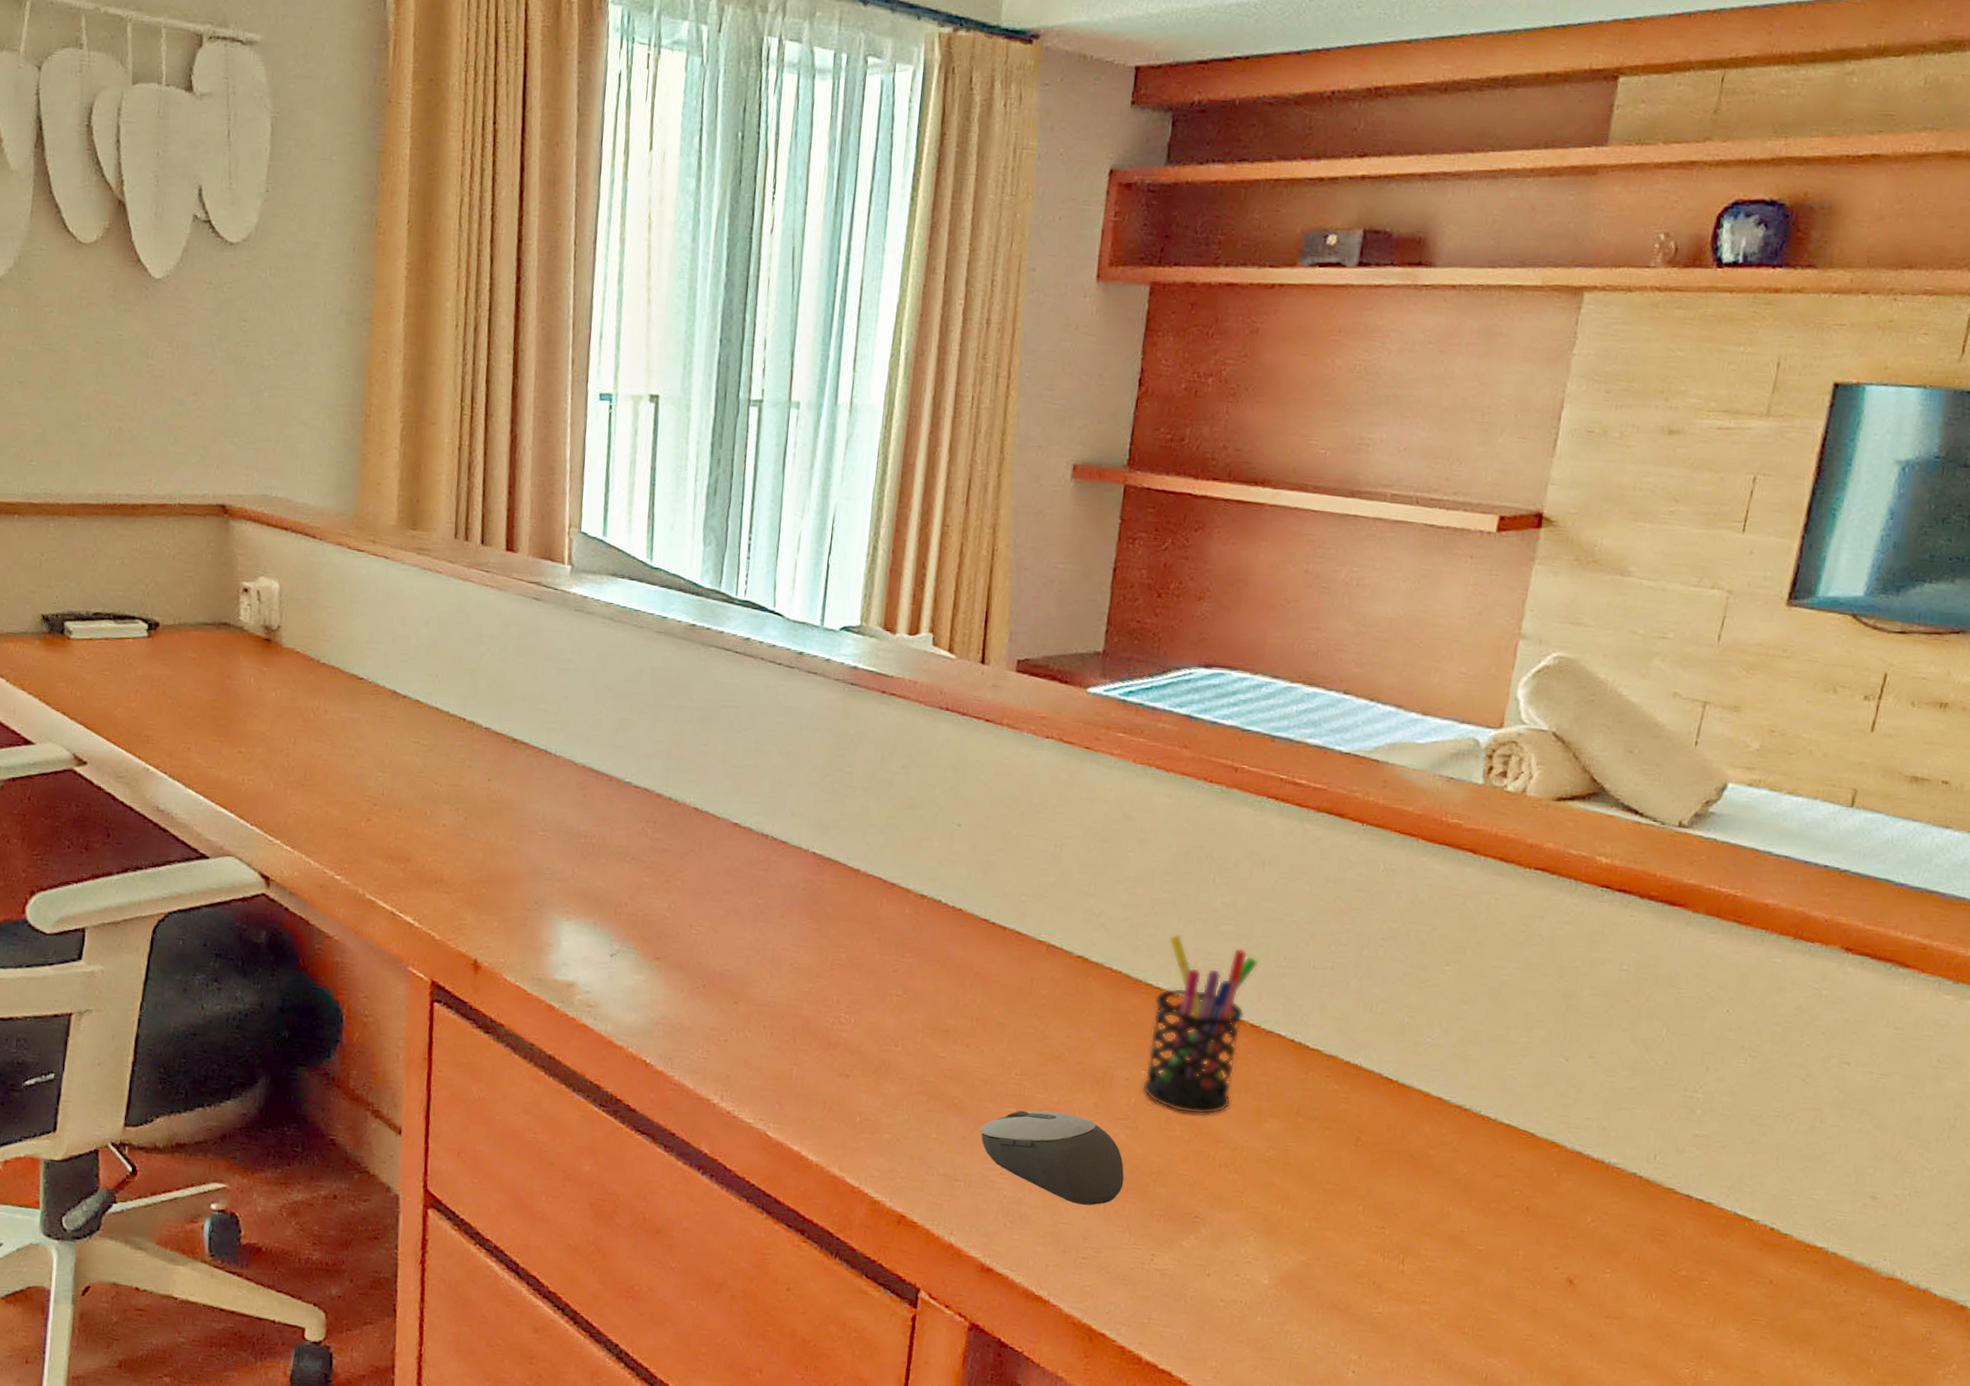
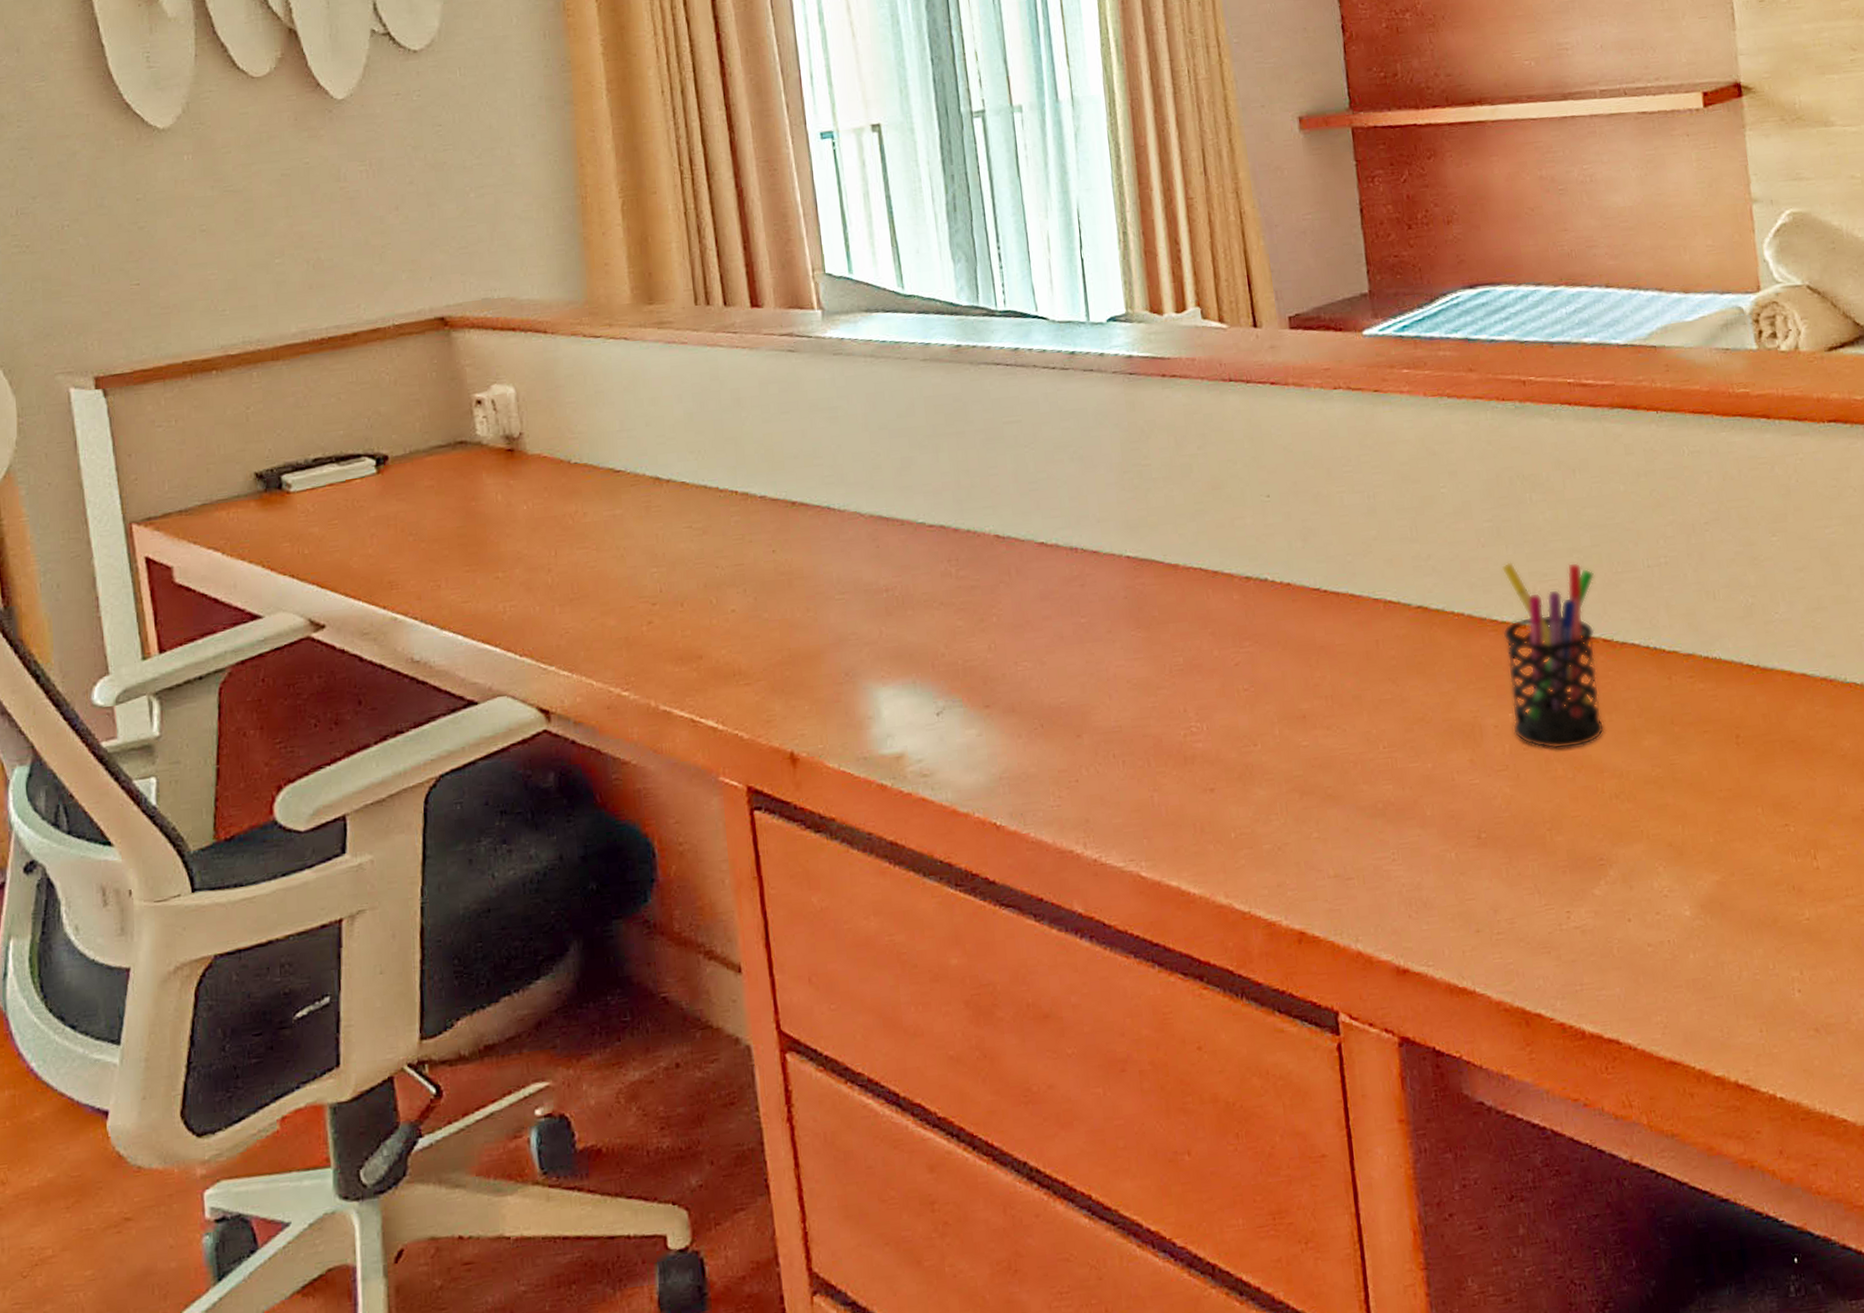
computer mouse: present [979,1110,1124,1206] -> none [1360,777,1520,875]

